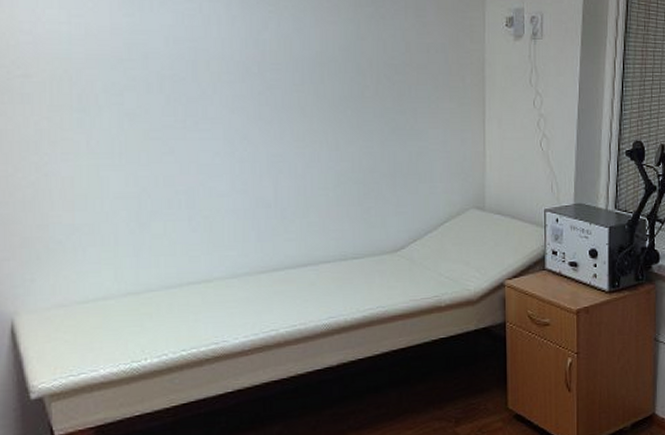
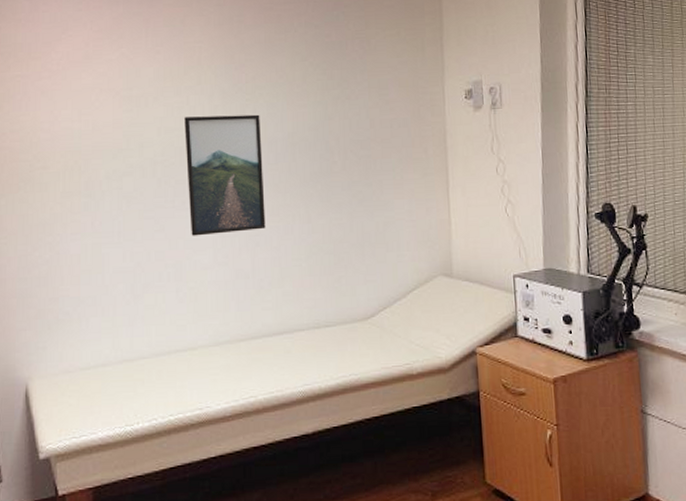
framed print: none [197,27,290,160] -> present [184,114,266,236]

